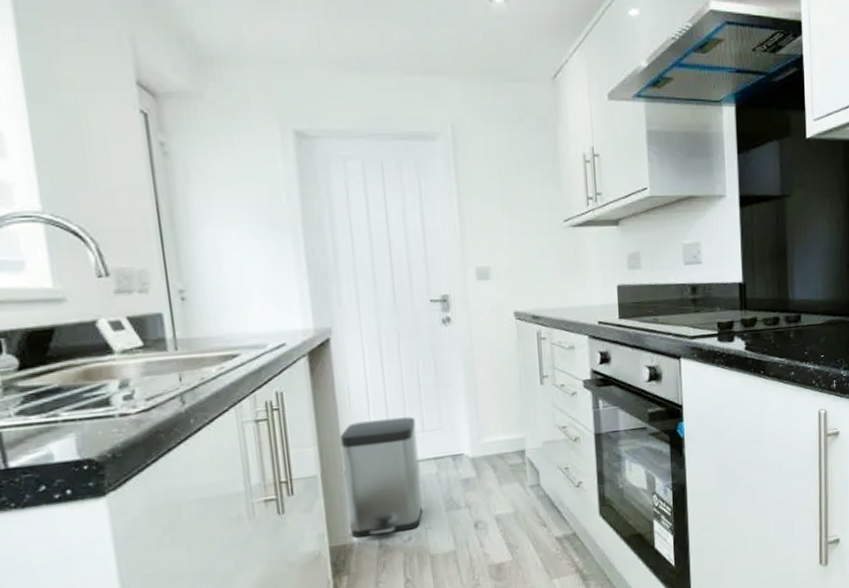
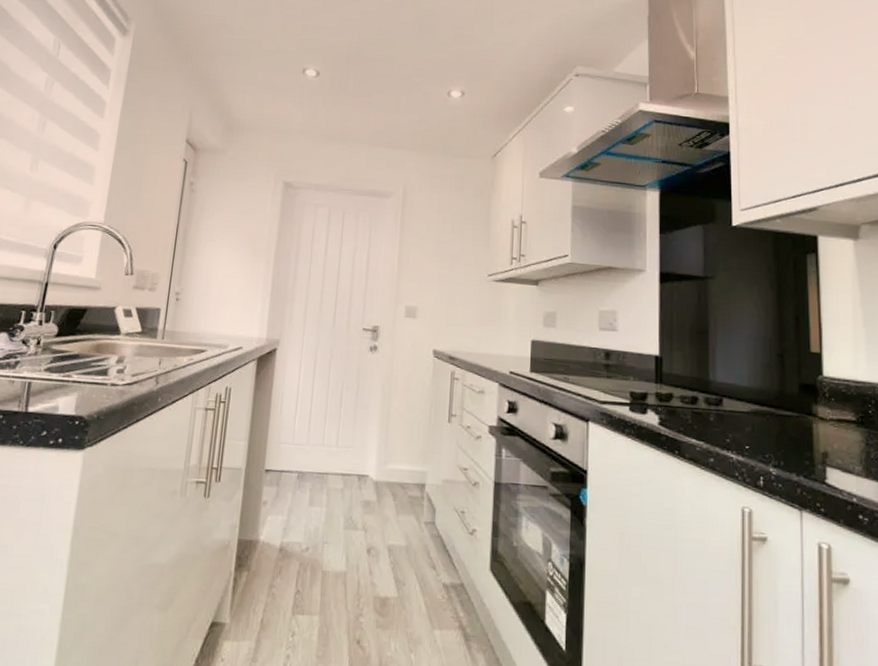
pedal bin: present [339,416,423,538] -> none [258,426,332,540]

